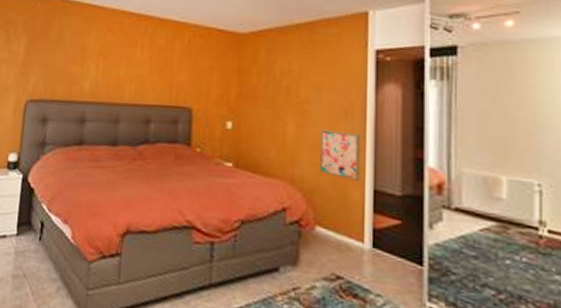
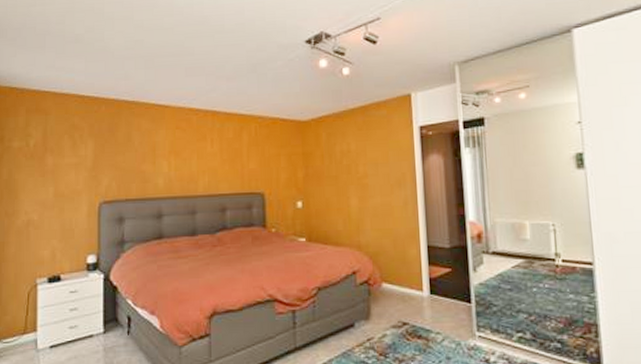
wall art: present [319,129,361,181] -> none [379,199,416,240]

